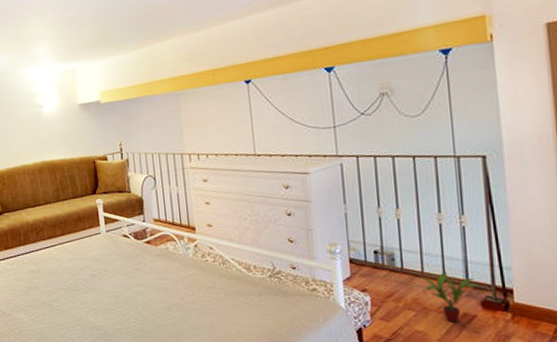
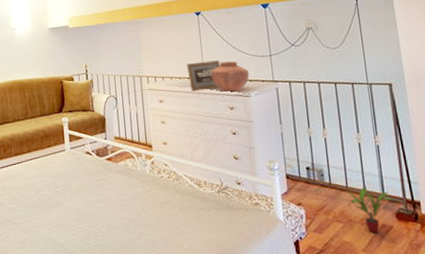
picture frame: none [234,134,274,169] -> present [186,60,221,92]
vase: none [262,134,308,169] -> present [210,61,249,92]

